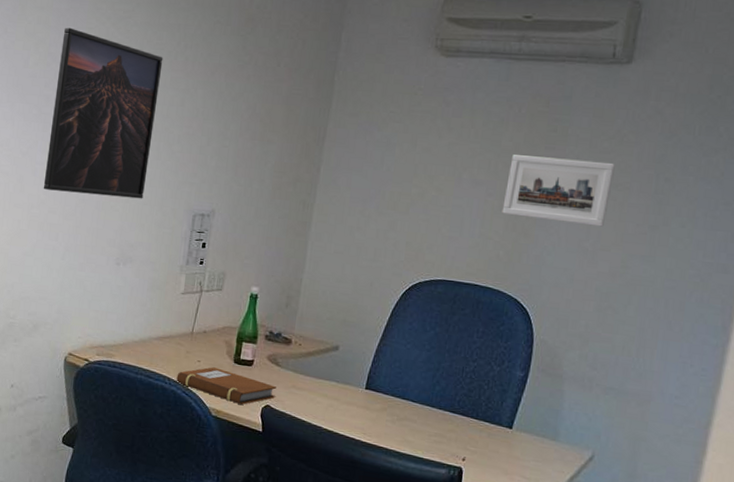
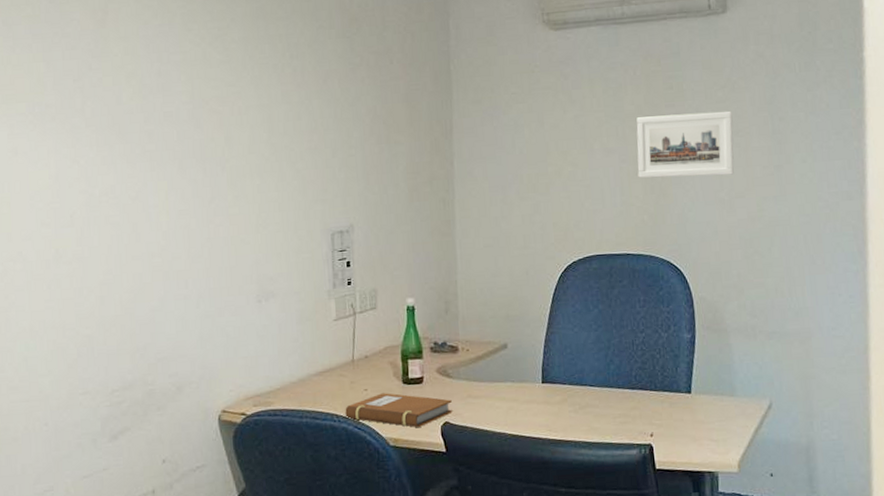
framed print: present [43,27,163,199] -> none [155,54,274,235]

